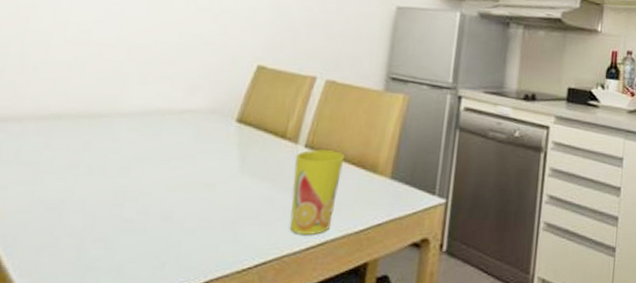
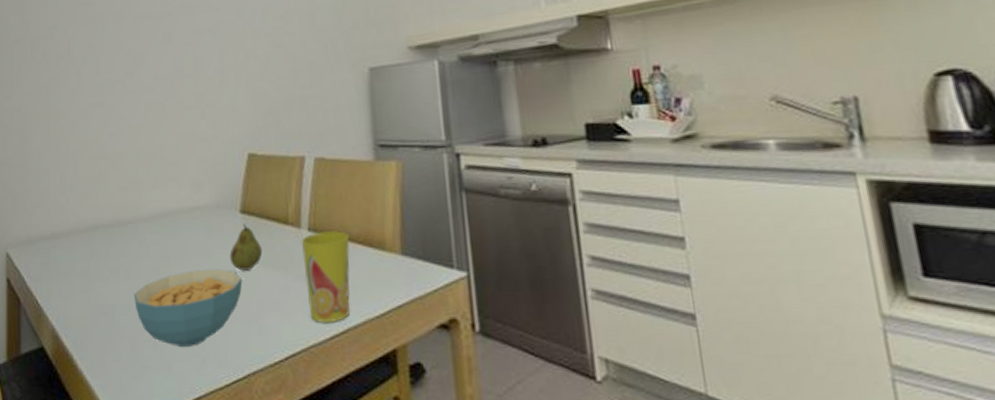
cereal bowl: none [91,172,225,250] -> present [134,269,243,348]
fruit: none [214,133,253,179] -> present [229,224,263,271]

